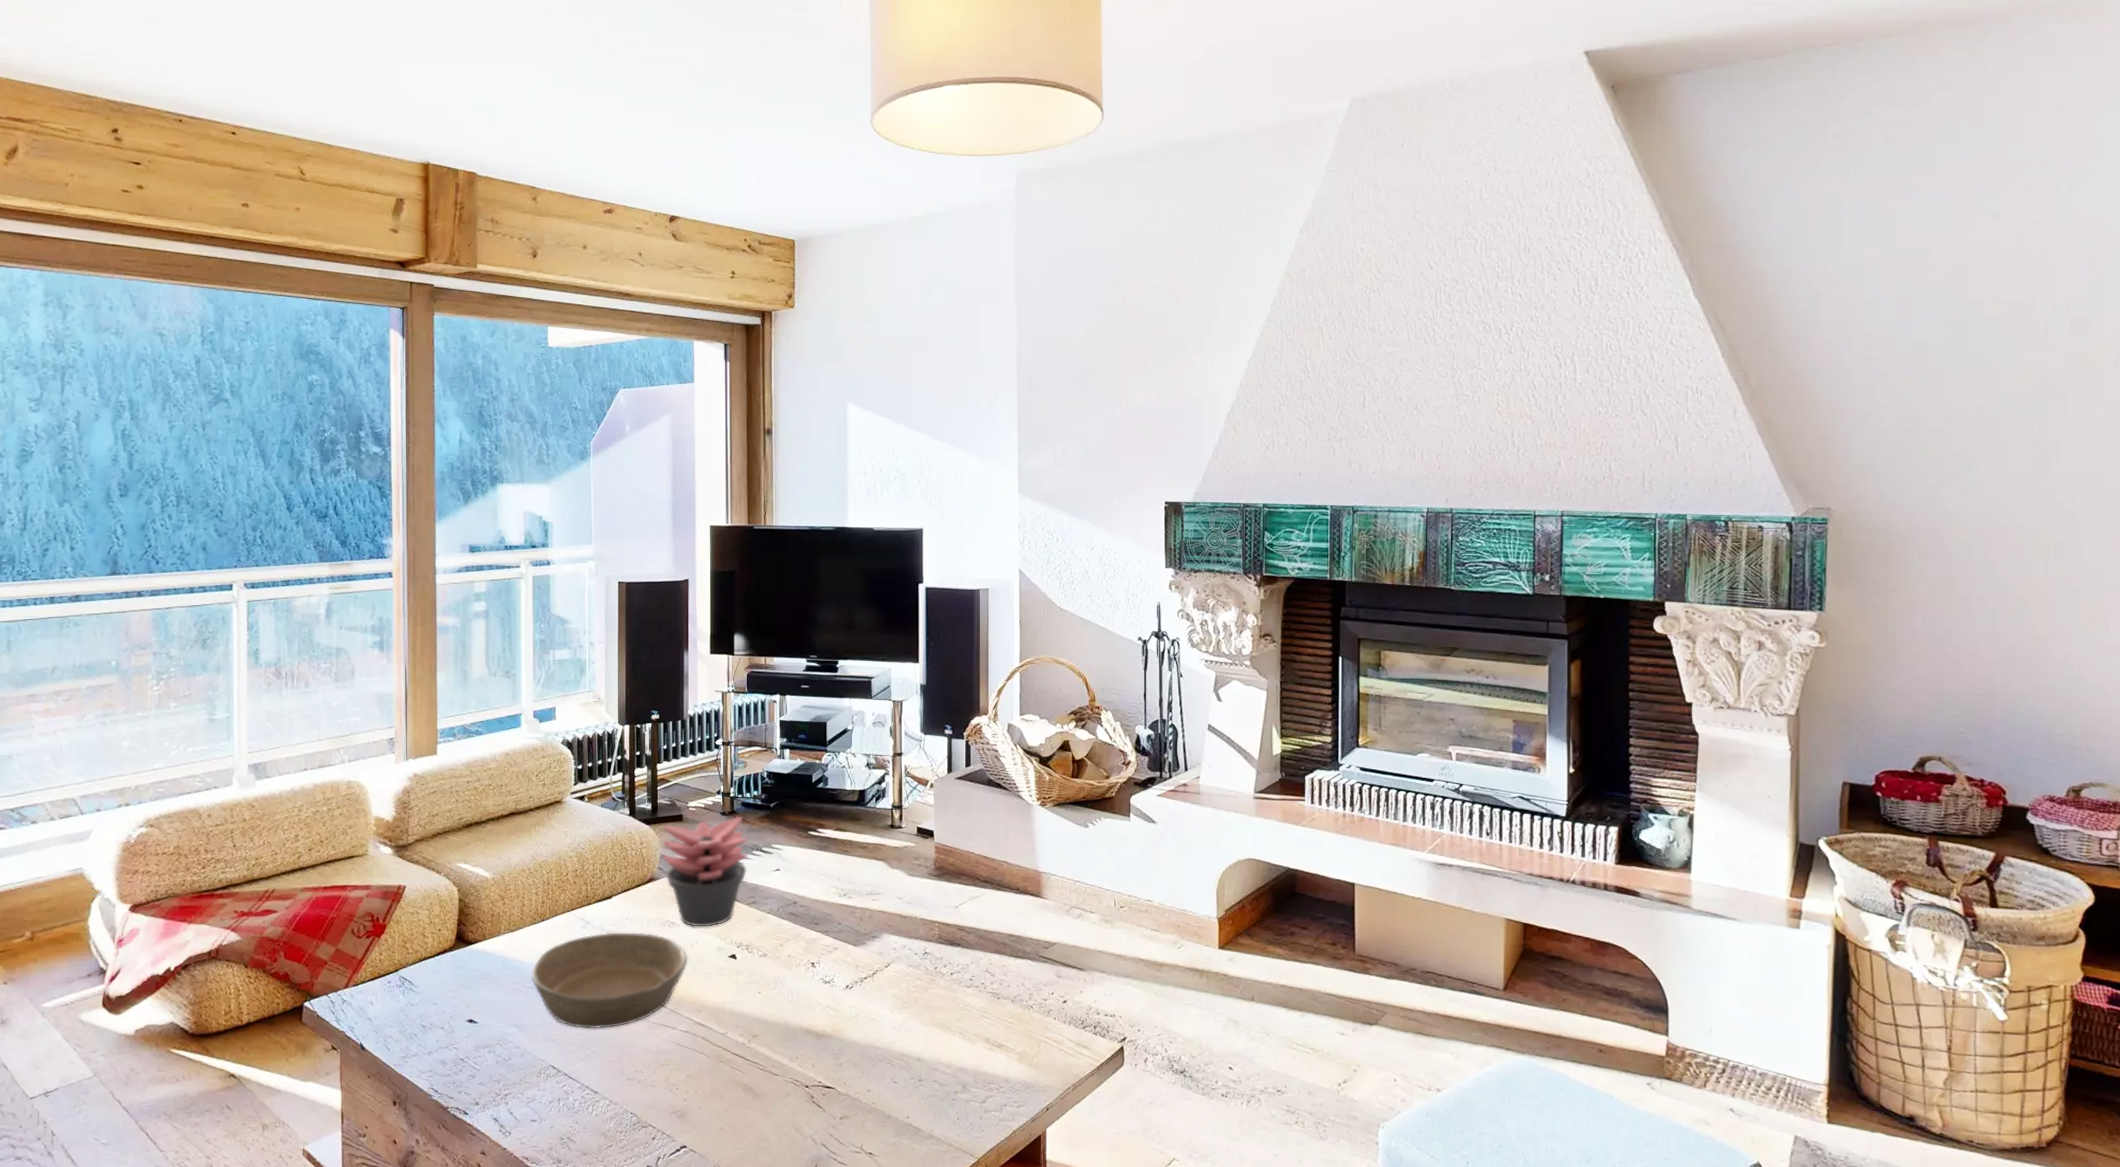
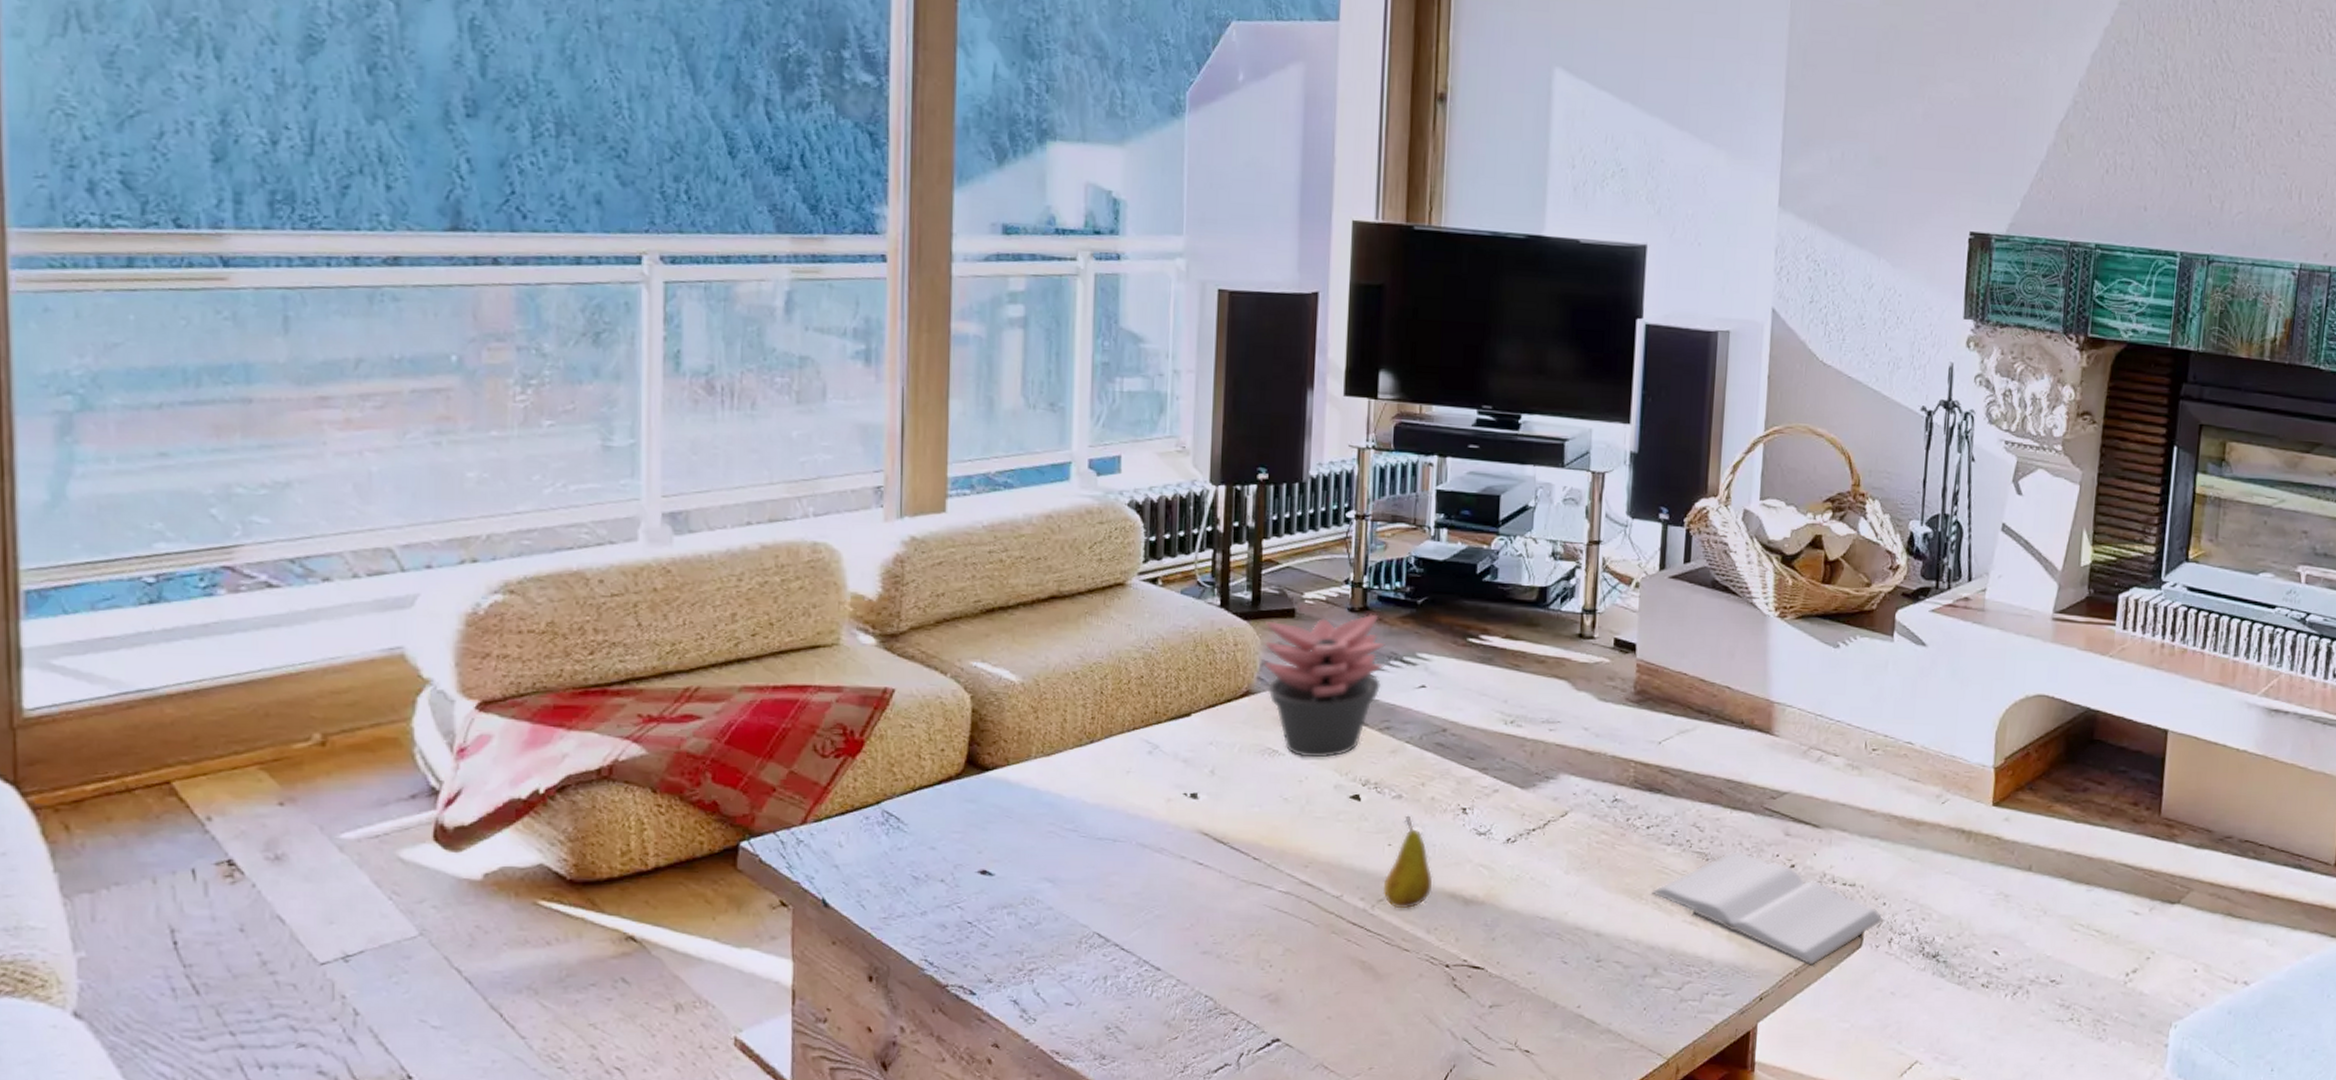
bowl: present [531,932,688,1029] -> none [1072,760,1294,887]
fruit: none [756,969,793,1043] -> present [1382,815,1433,909]
book: none [957,990,1140,1081] -> present [1651,850,1884,966]

